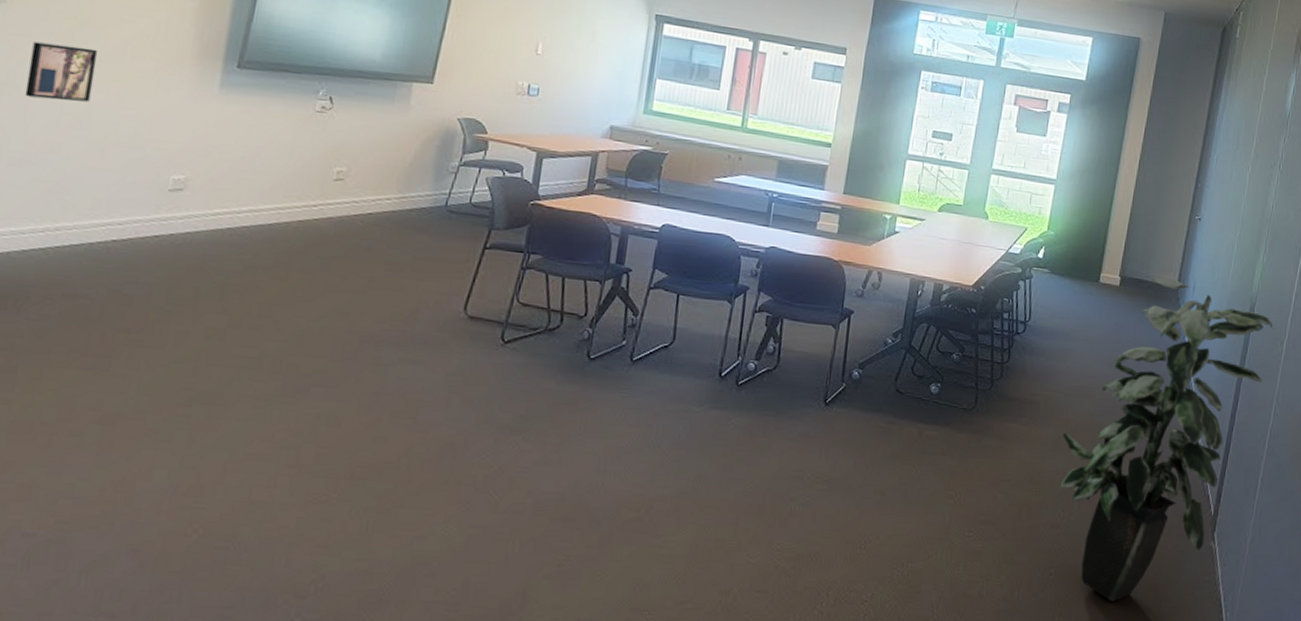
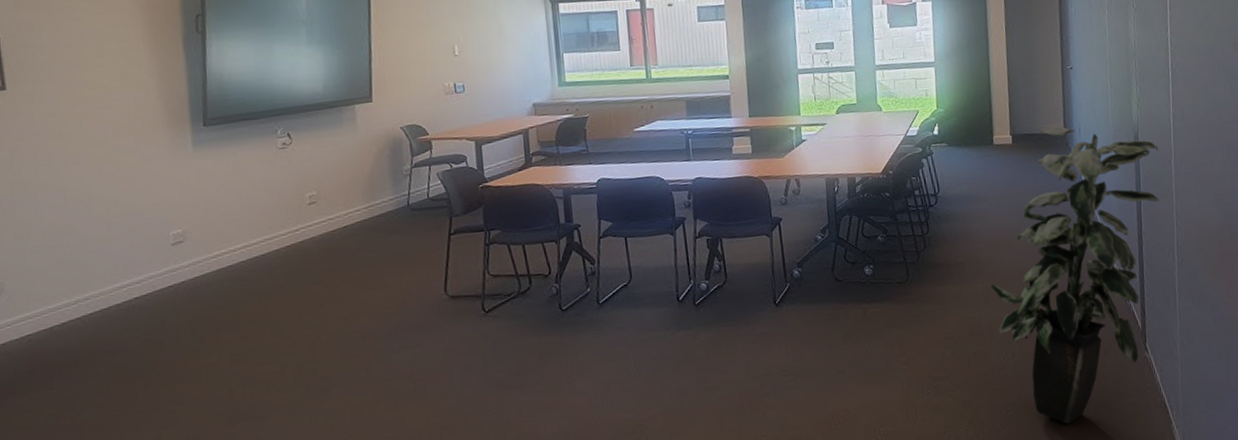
wall art: present [24,41,98,102] -> none [28,137,88,192]

